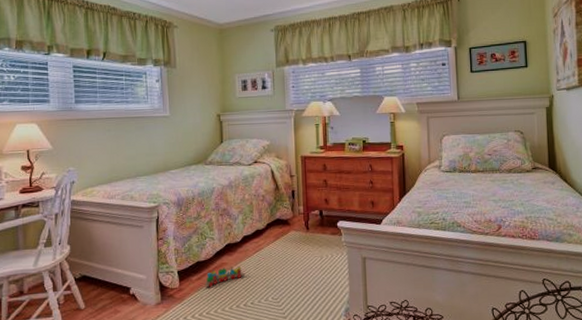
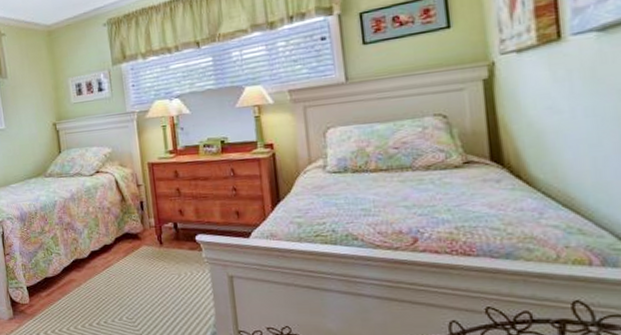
toy train: present [204,266,246,287] -> none [54,283,96,304]

